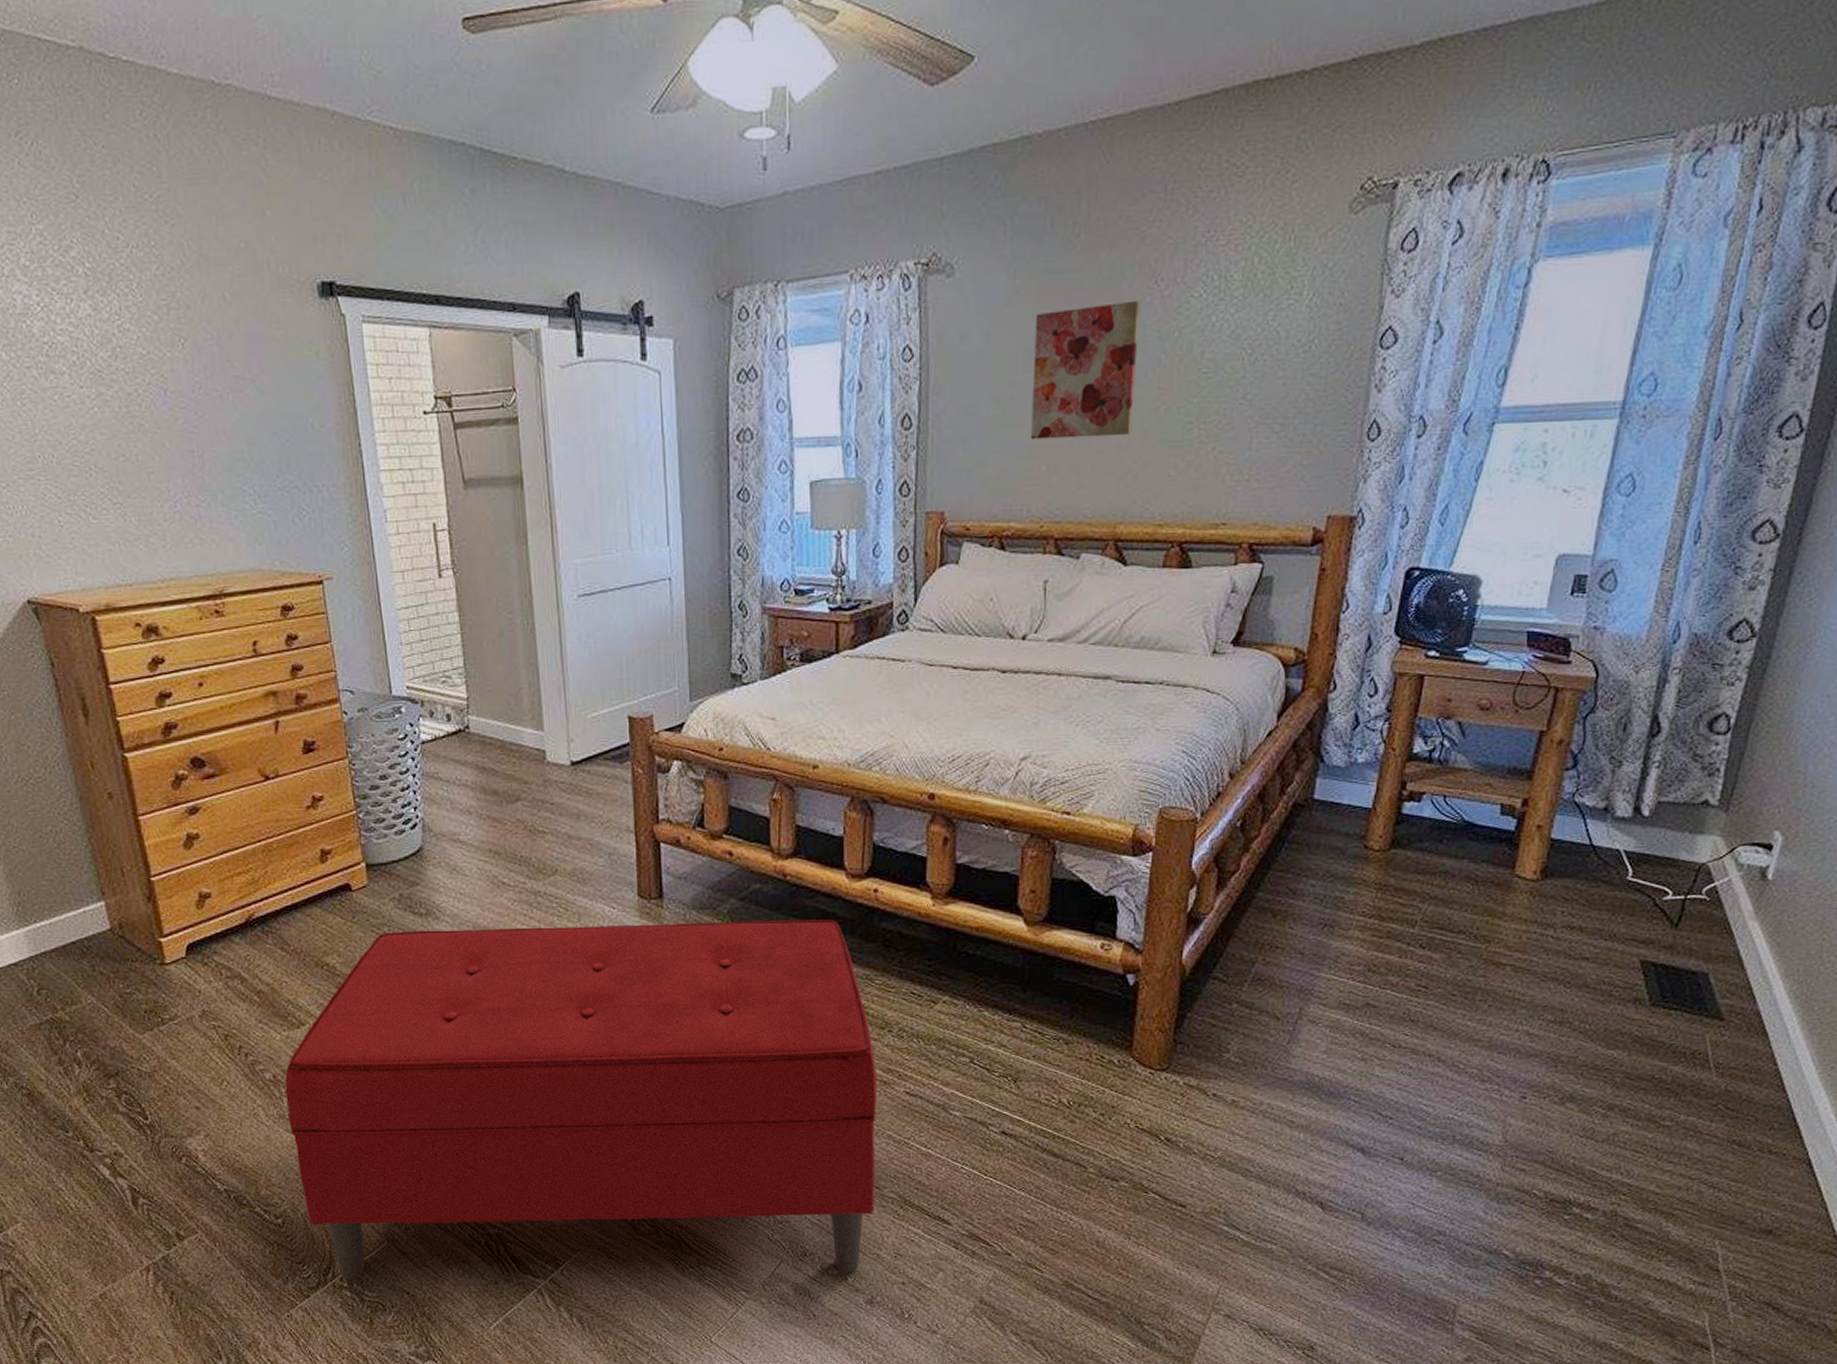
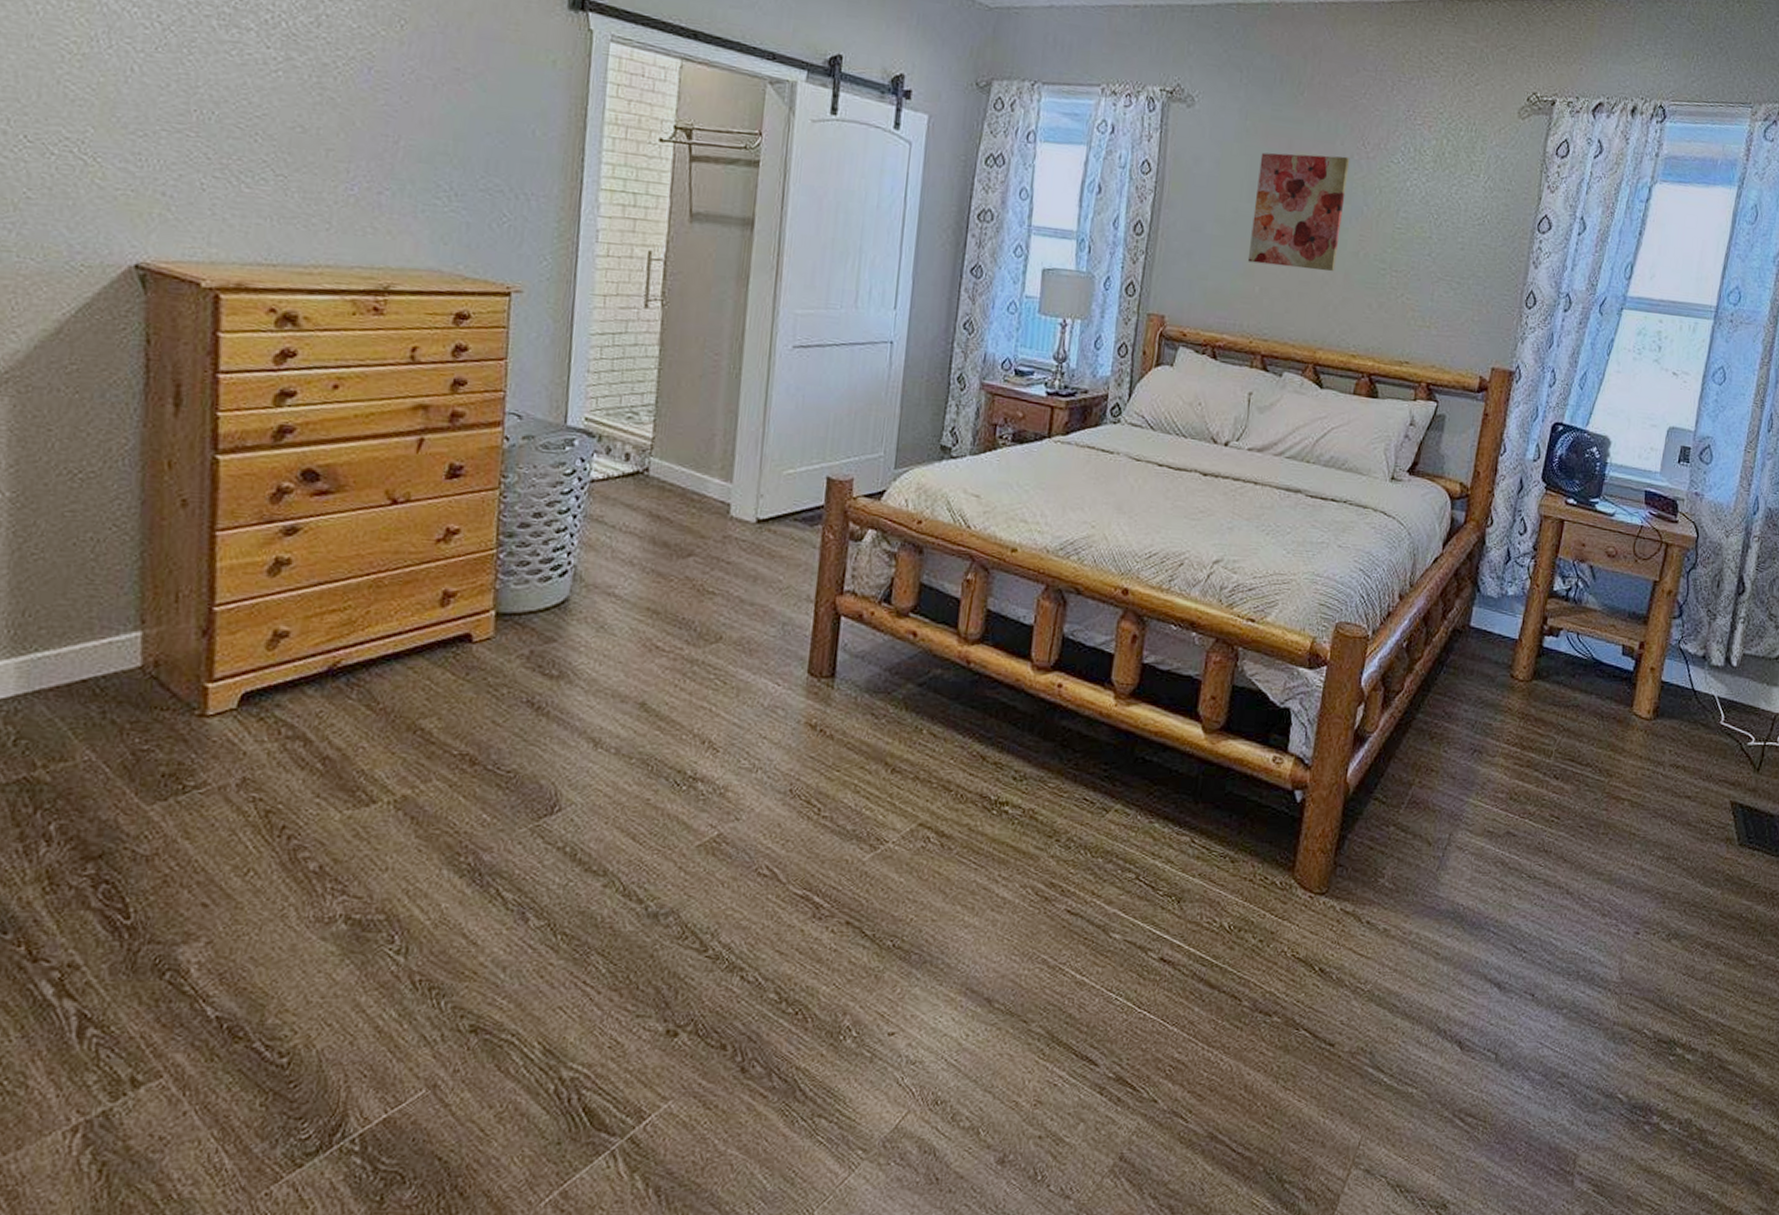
bench: present [285,920,878,1280] -> none [324,694,1039,1142]

